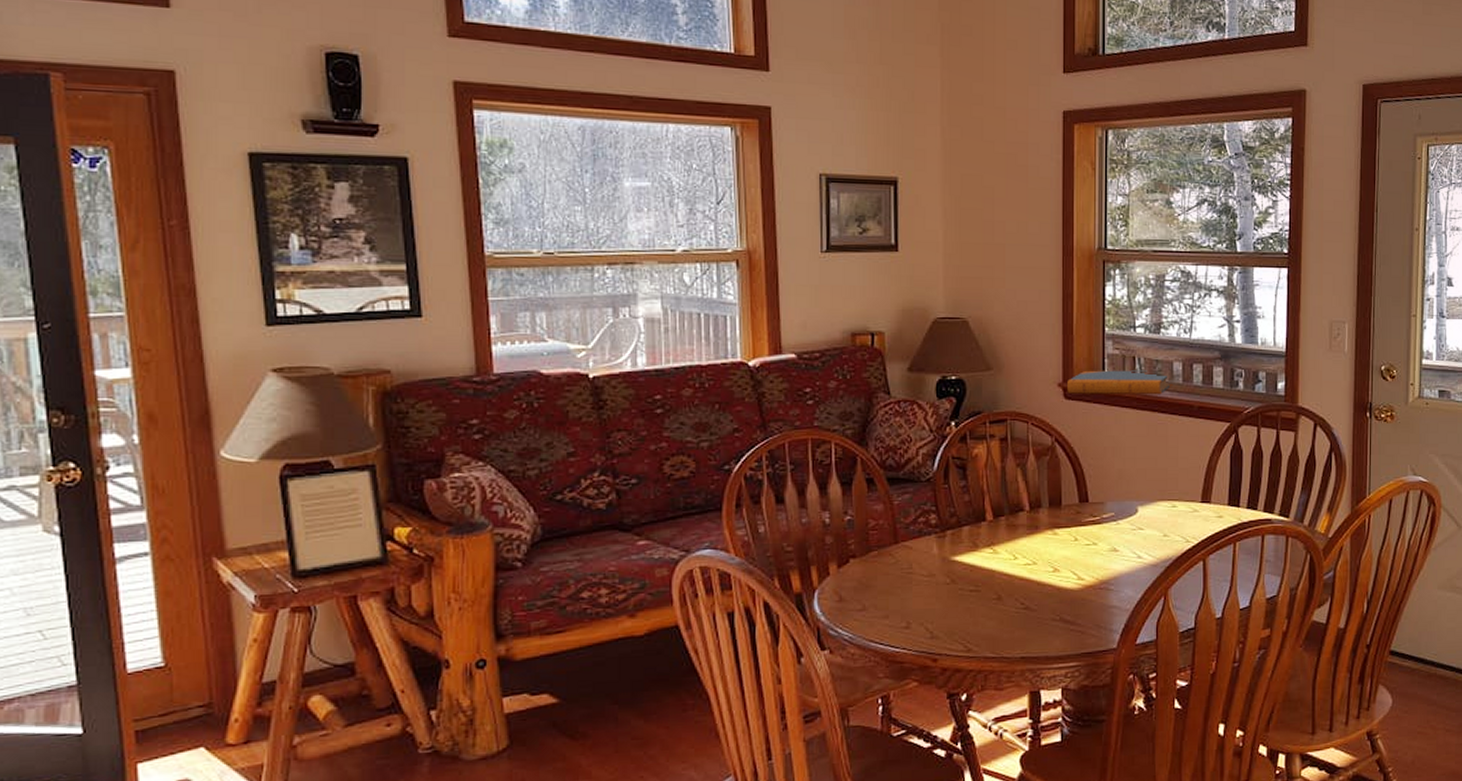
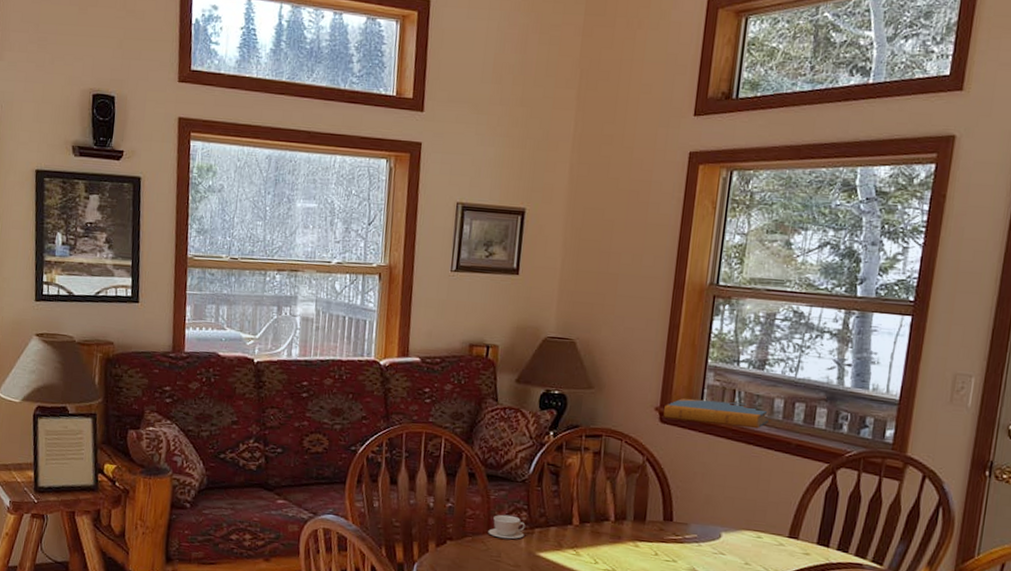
teacup: none [895,520,936,547] -> present [488,514,526,539]

